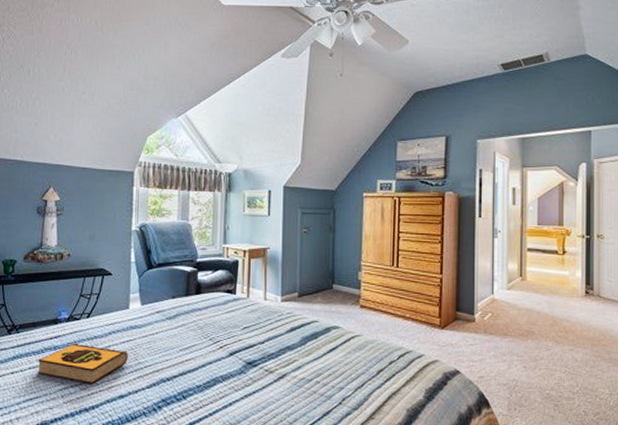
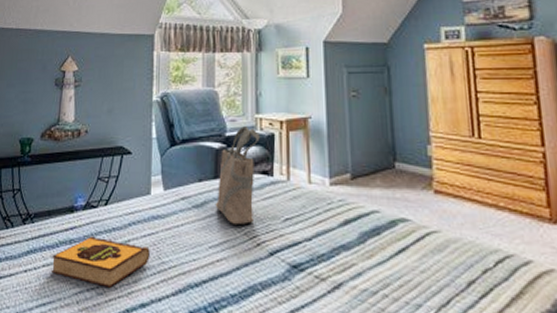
tote bag: none [185,254,226,332] -> present [215,126,260,224]

